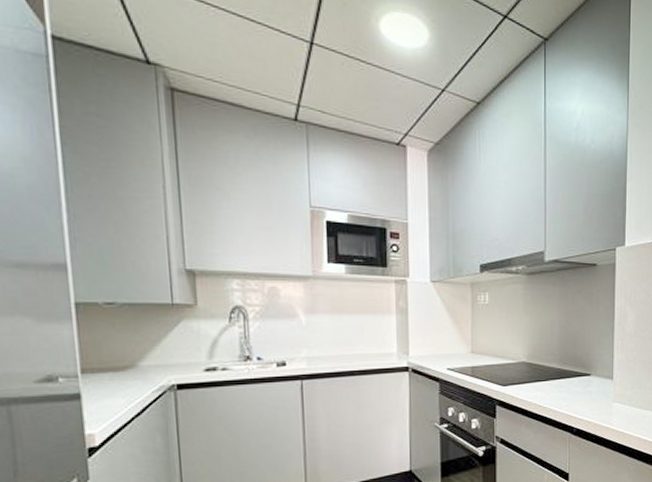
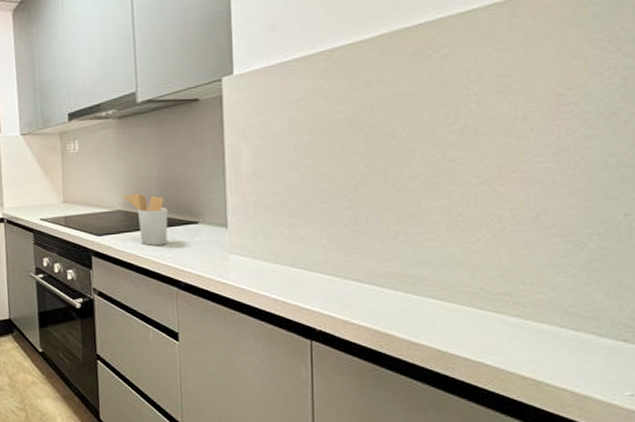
utensil holder: none [529,347,566,395] -> present [124,193,168,246]

